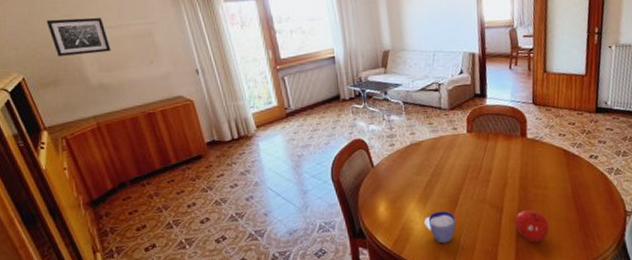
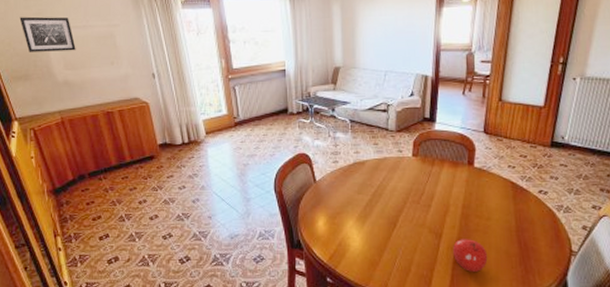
cup: present [424,211,456,244] -> none [361,232,393,263]

